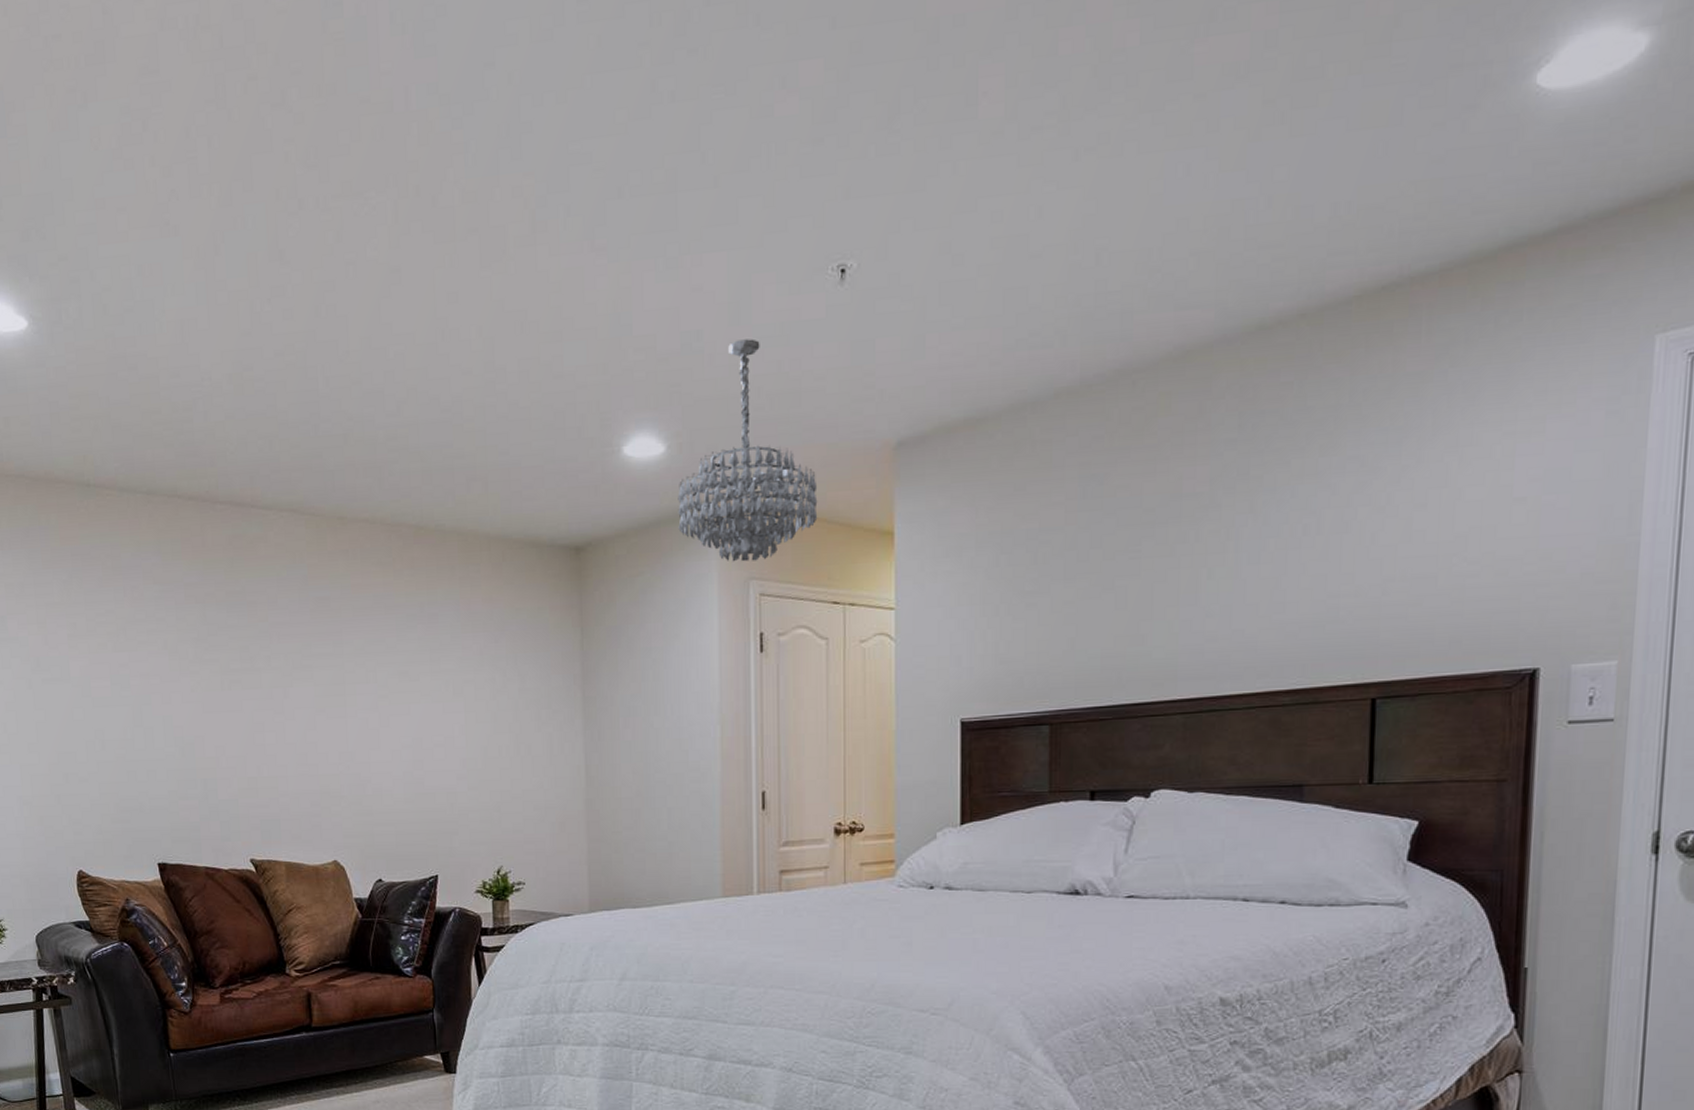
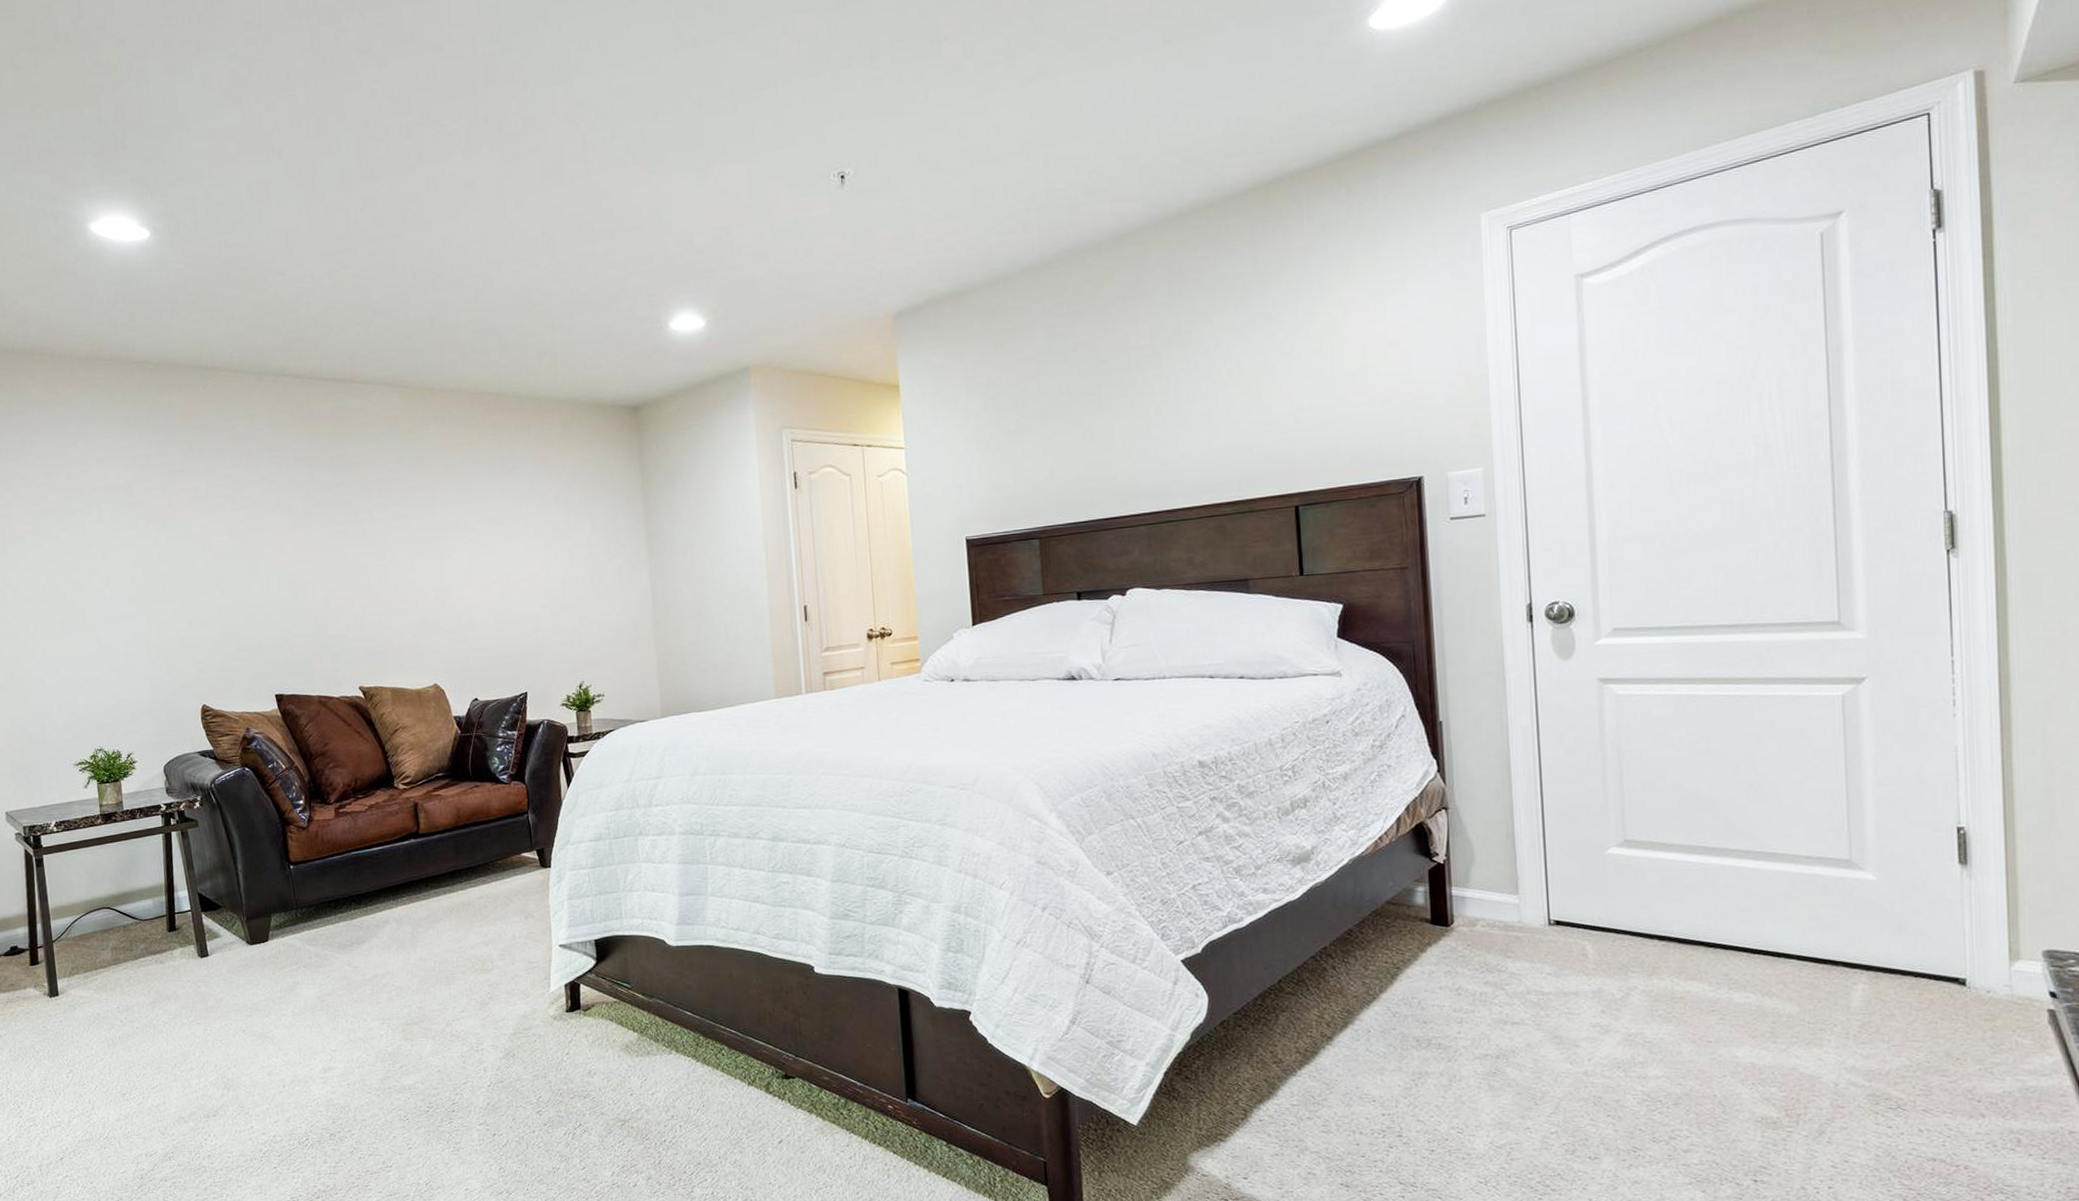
chandelier: present [677,338,818,562] -> none [717,232,836,415]

